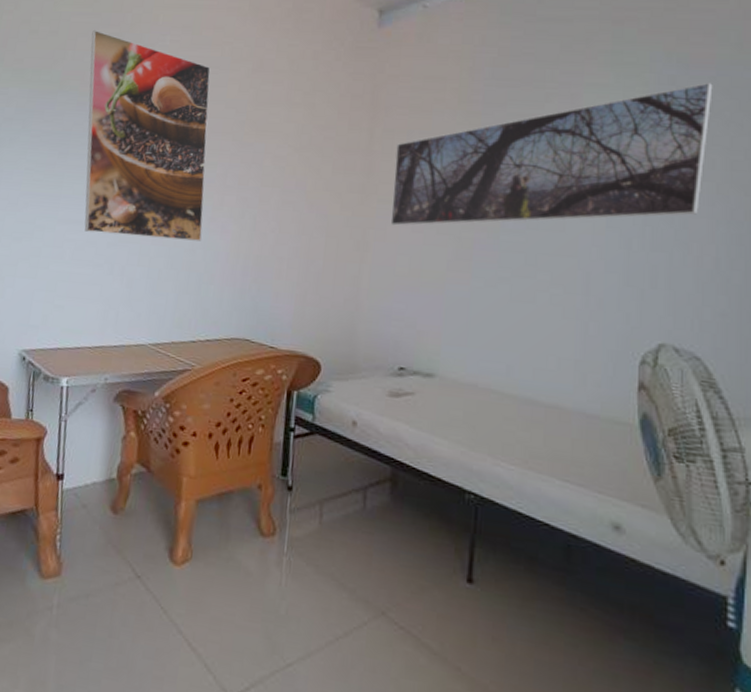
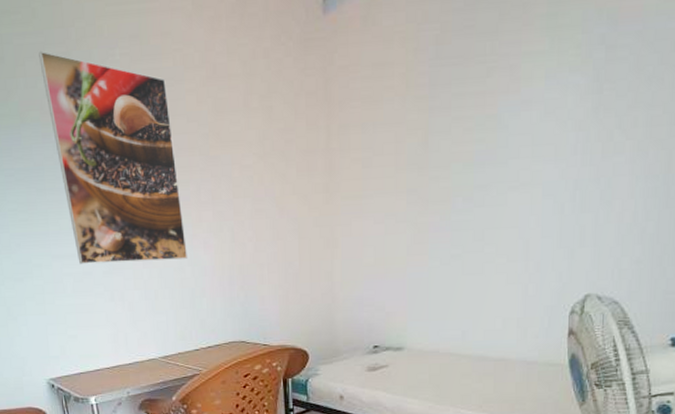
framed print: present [390,82,713,226] -> none [353,36,639,220]

